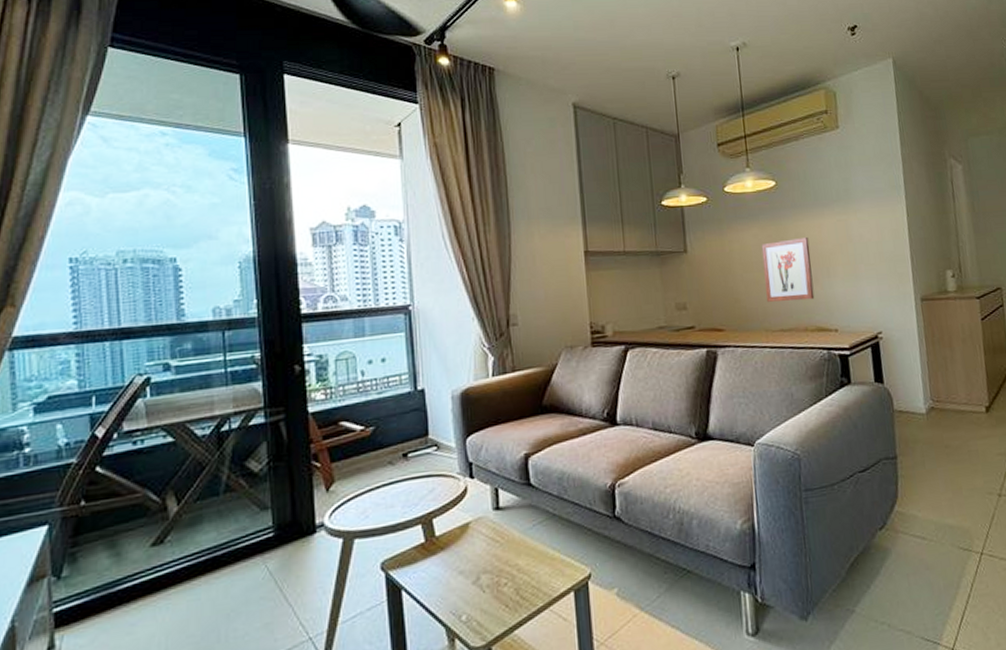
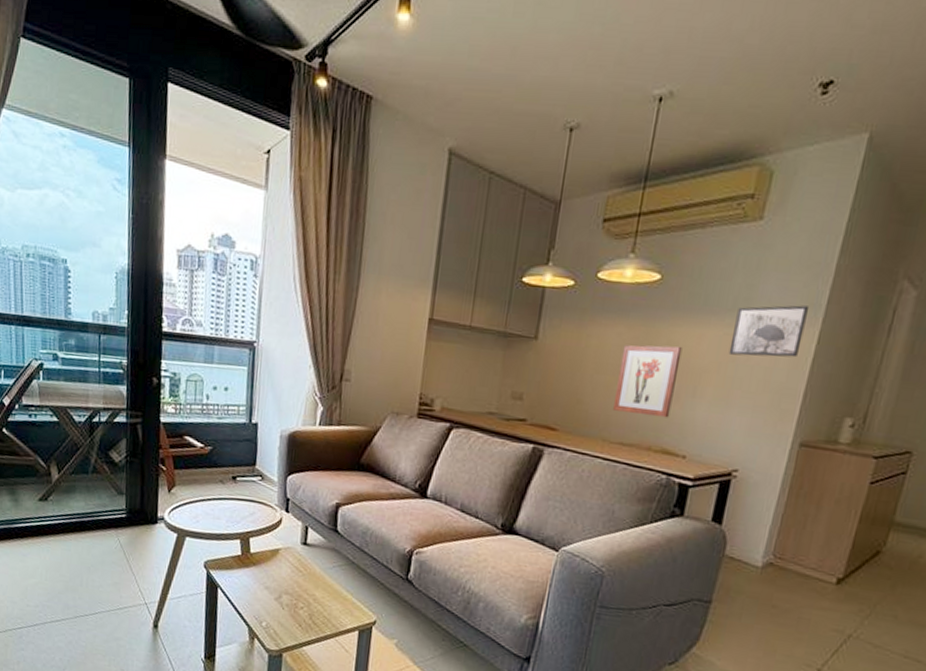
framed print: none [841,188,897,236] -> present [728,305,810,358]

